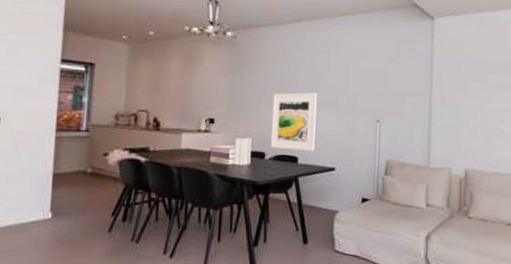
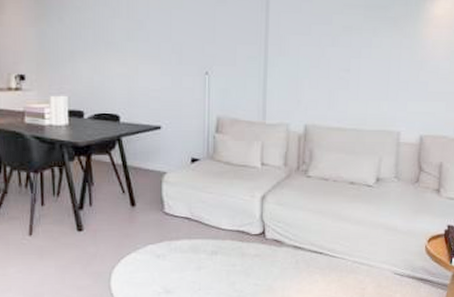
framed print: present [270,92,317,151] -> none [87,42,137,108]

